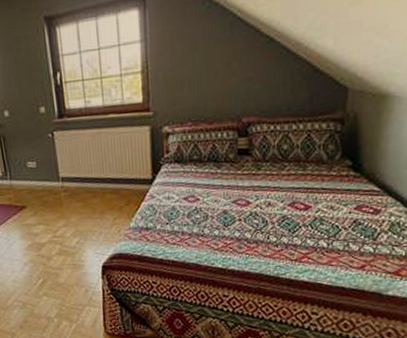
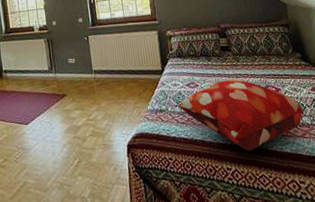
decorative pillow: none [169,192,336,278] -> present [178,79,303,151]

